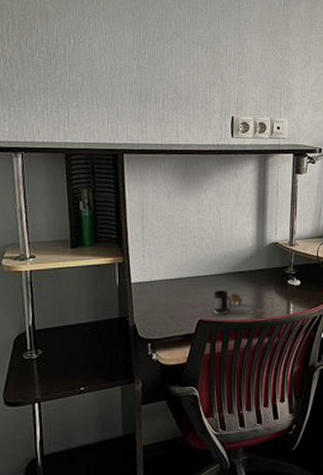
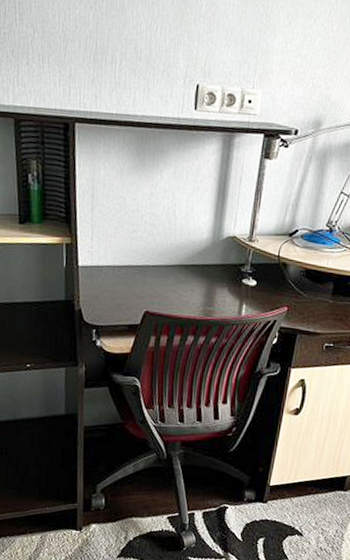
mug: present [213,289,243,315] -> none [160,282,192,309]

